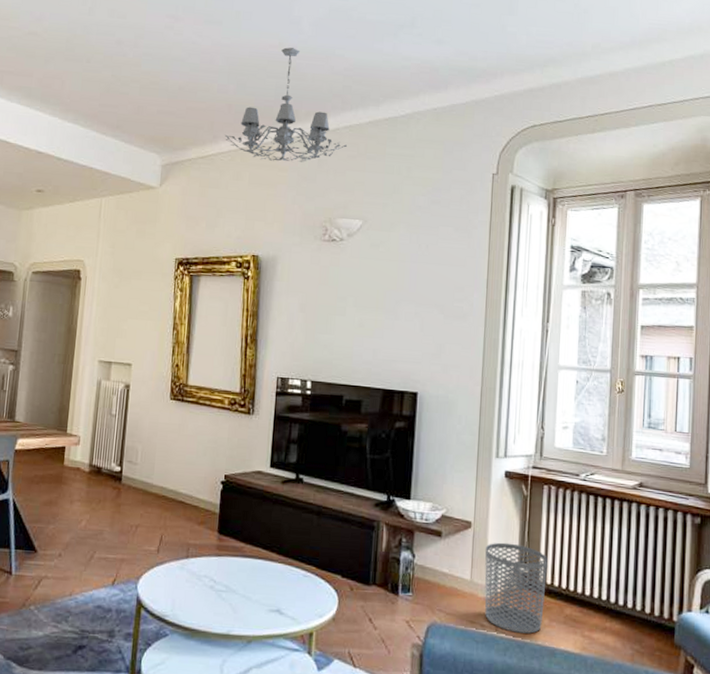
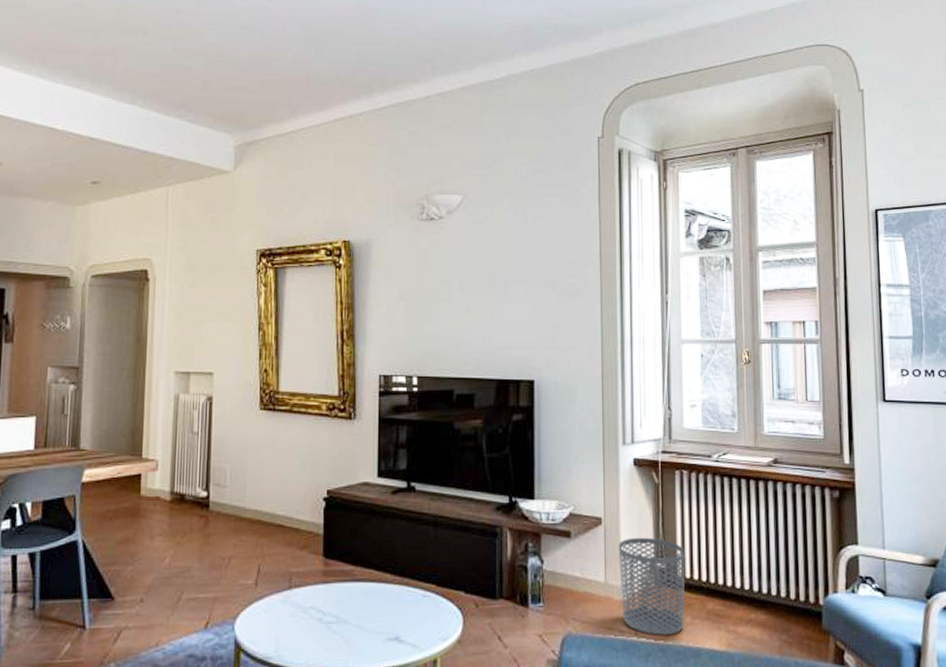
chandelier: present [224,47,347,162] -> none [303,10,440,136]

